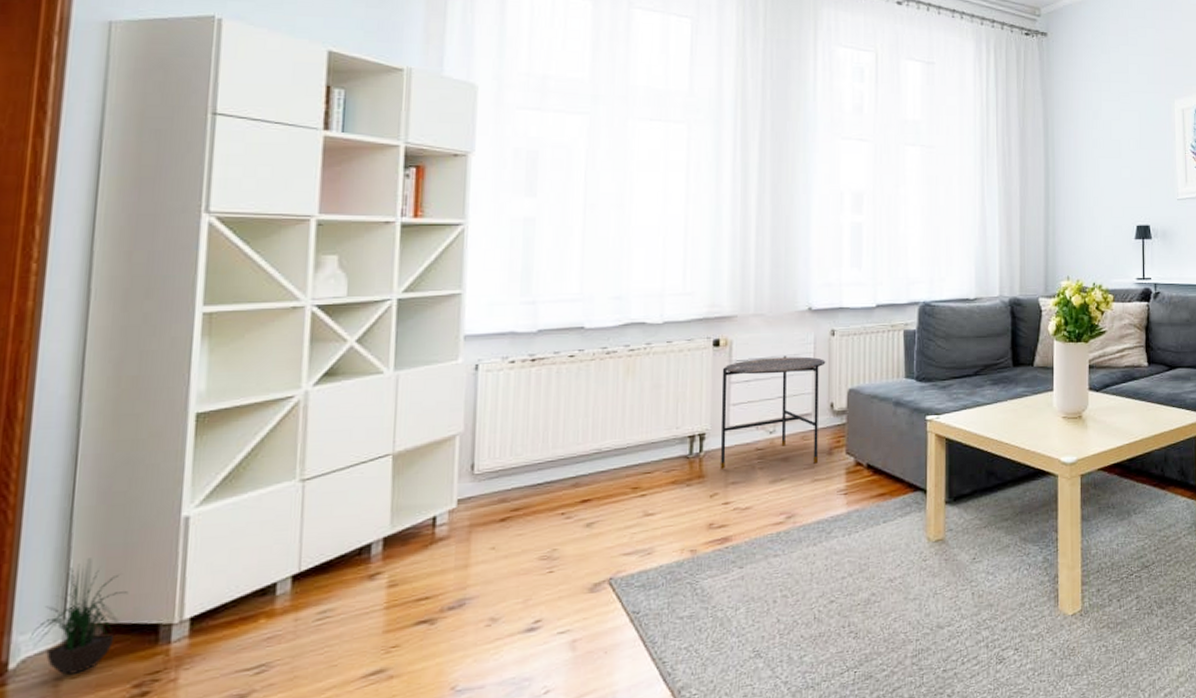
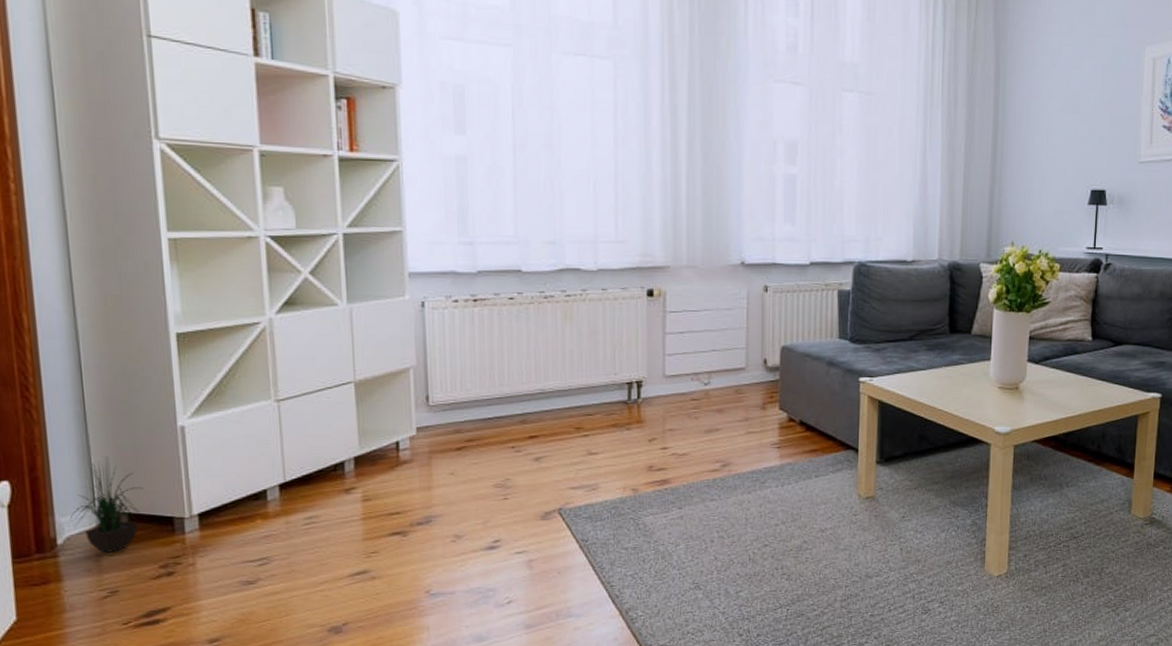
side table: present [719,356,826,469] -> none [656,309,759,417]

